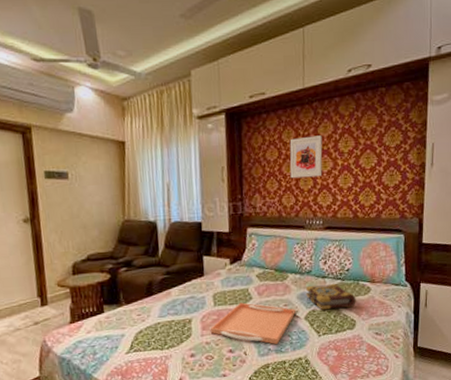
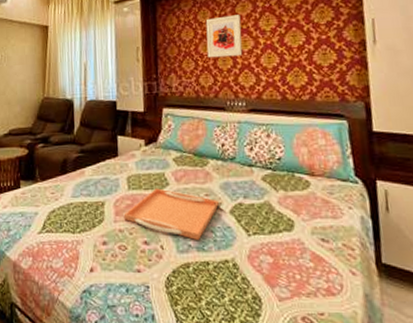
book: present [305,283,356,311] -> none [229,173,293,205]

